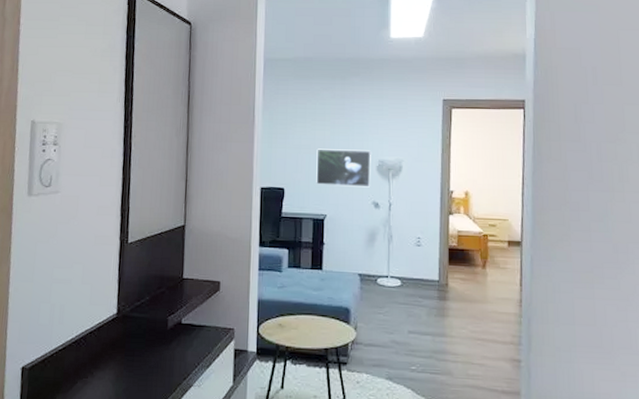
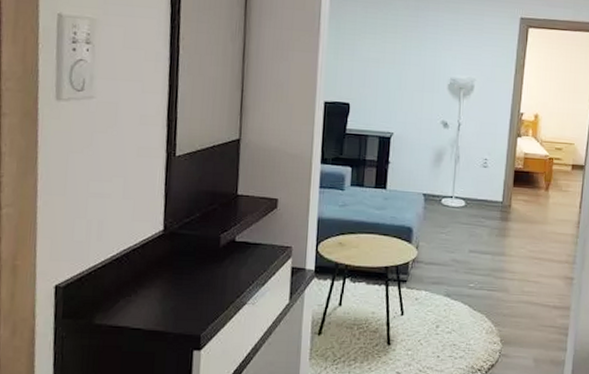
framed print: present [316,149,371,188] -> none [384,63,443,106]

